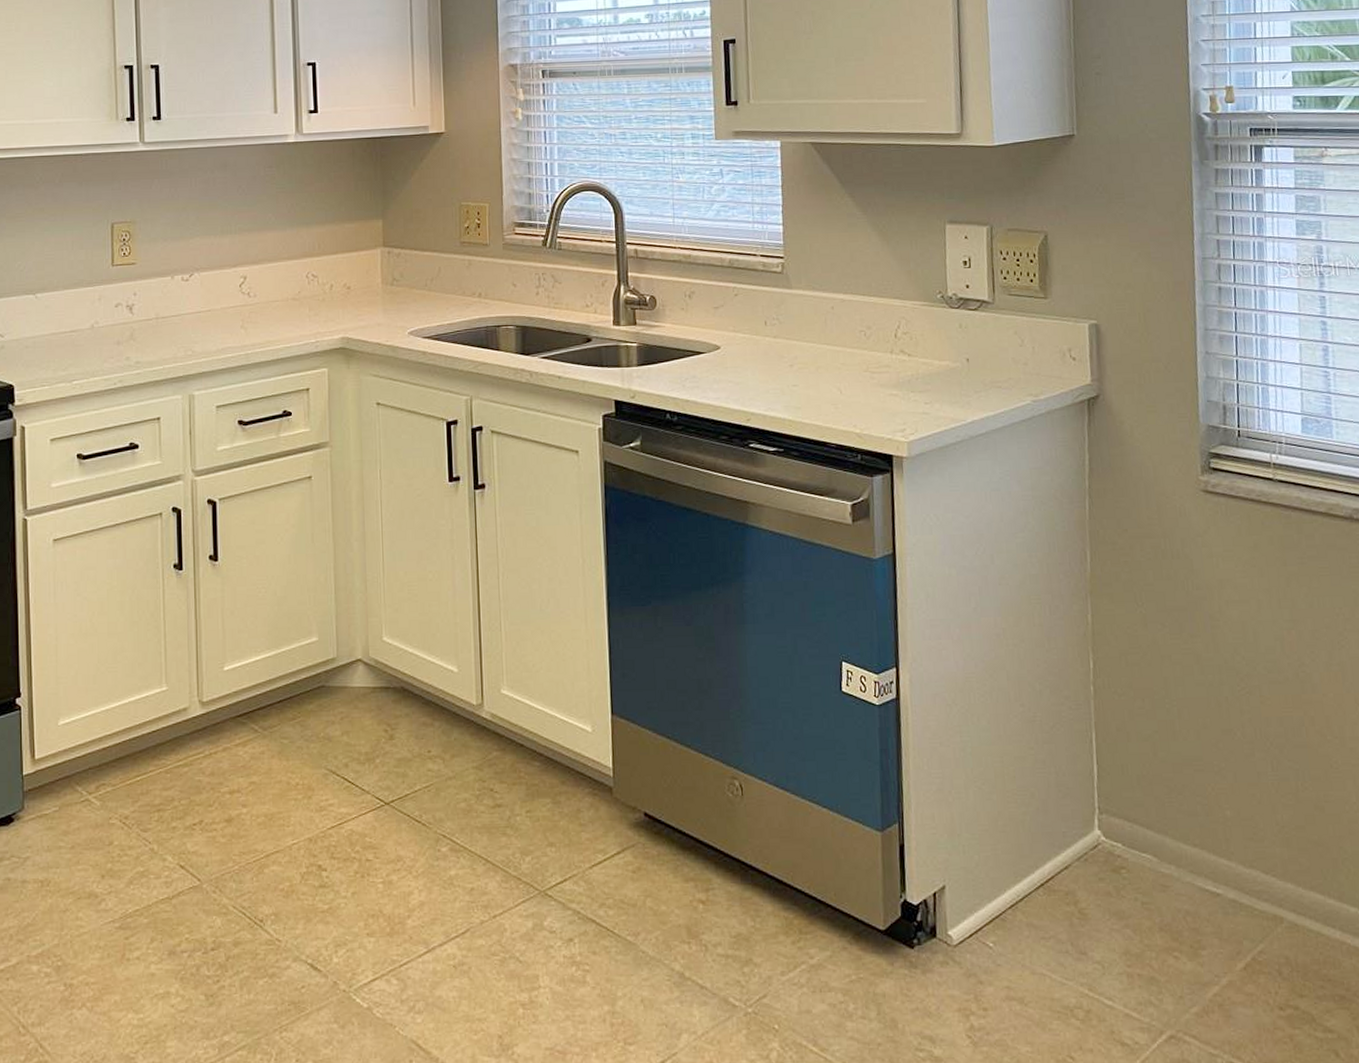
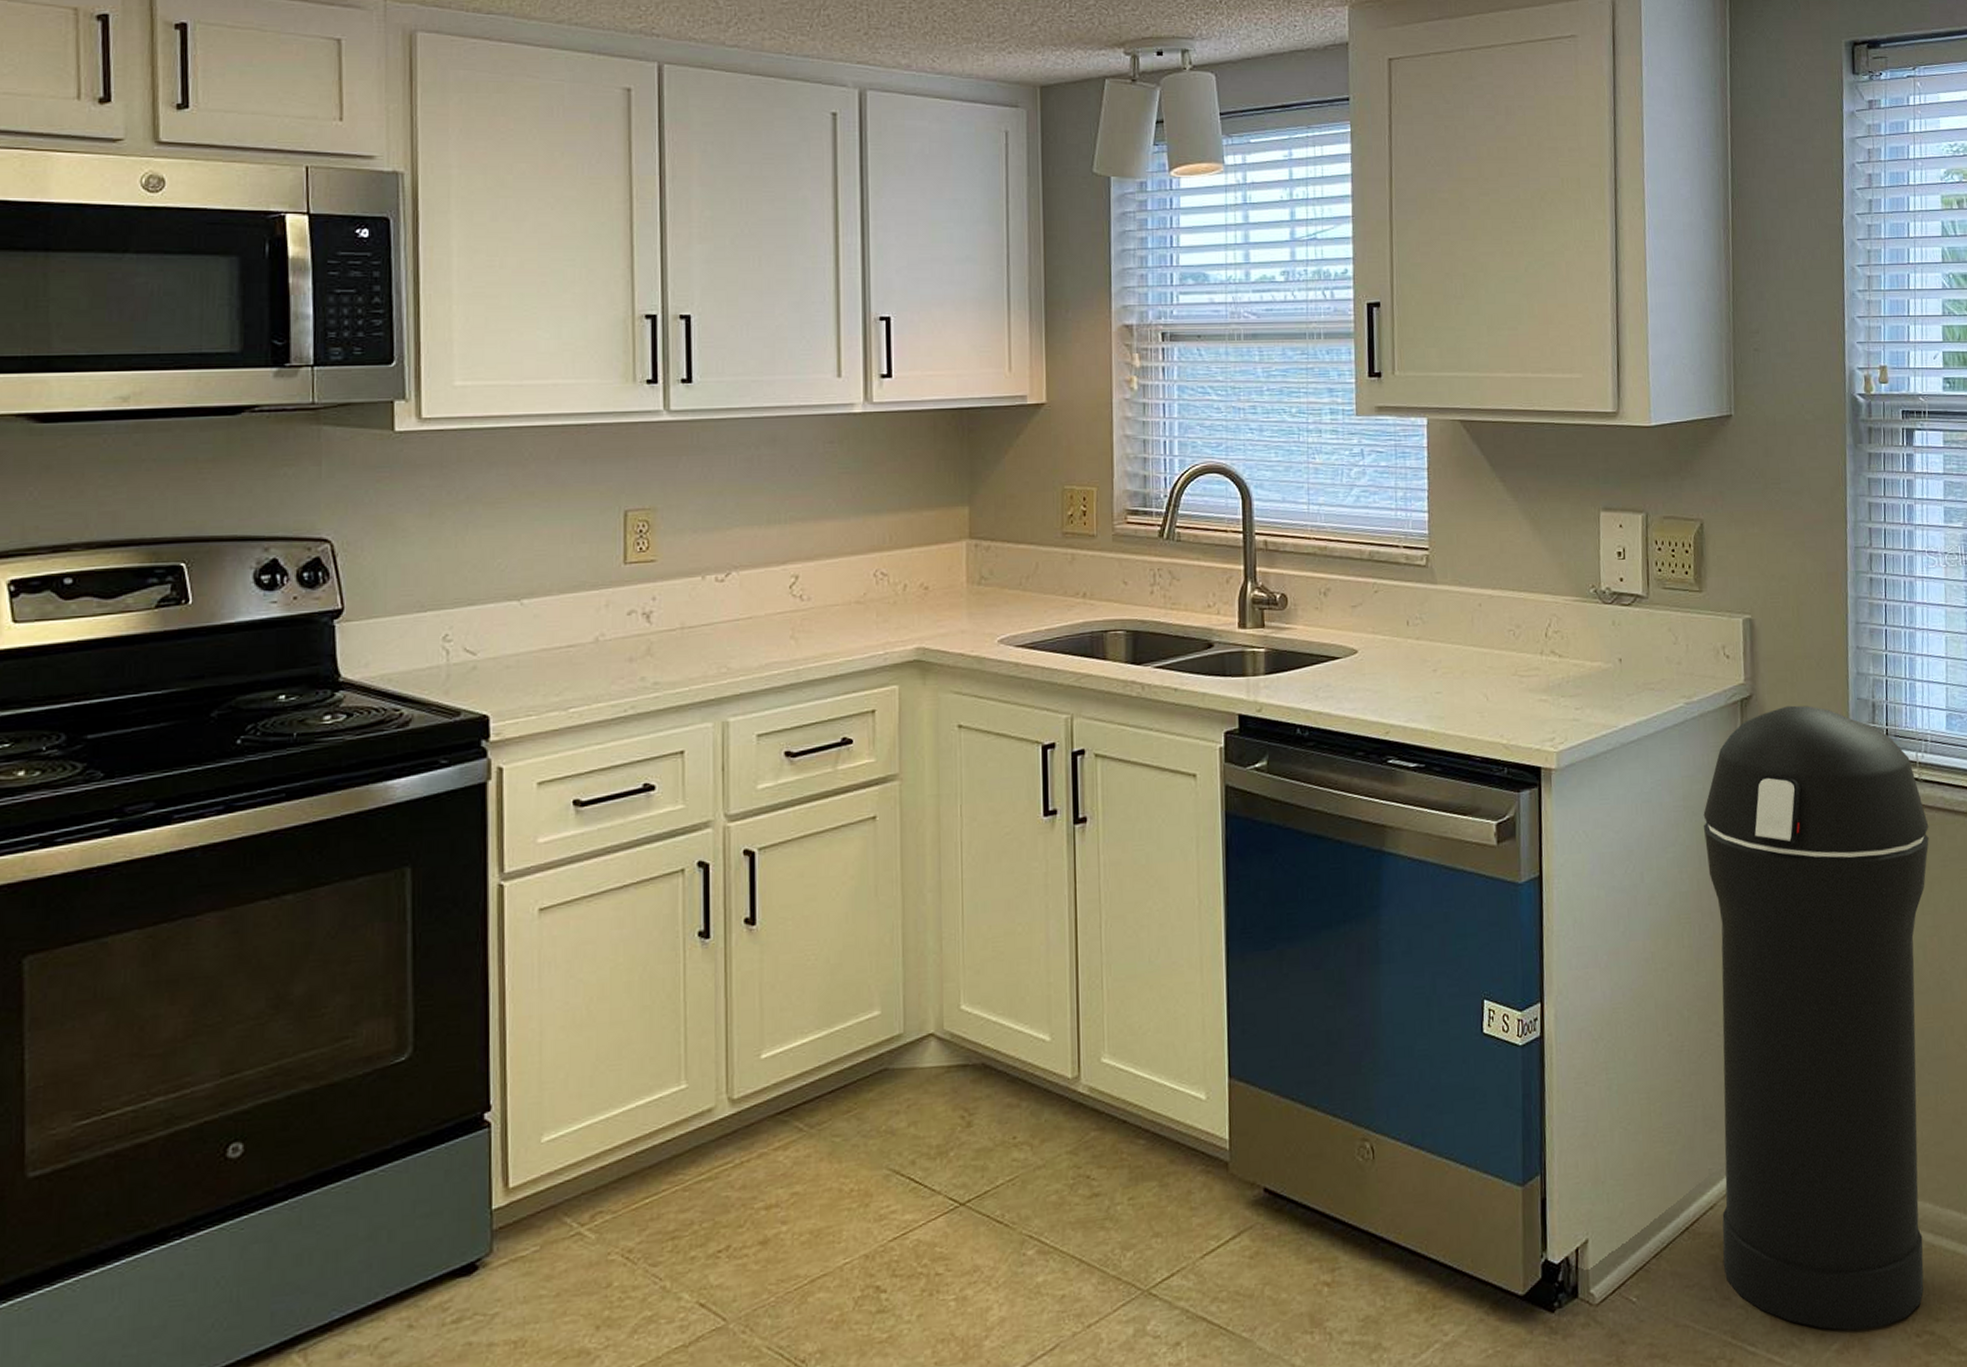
trash can: none [1051,405,1287,997] -> present [1703,705,1929,1331]

